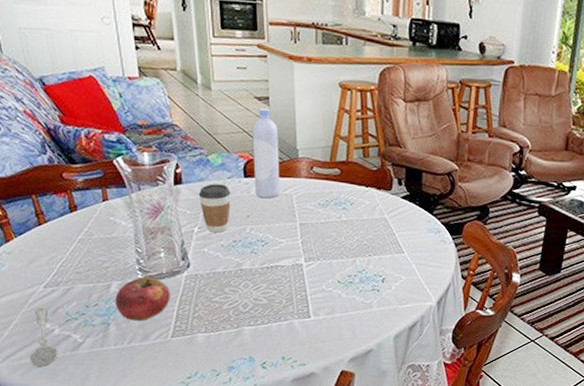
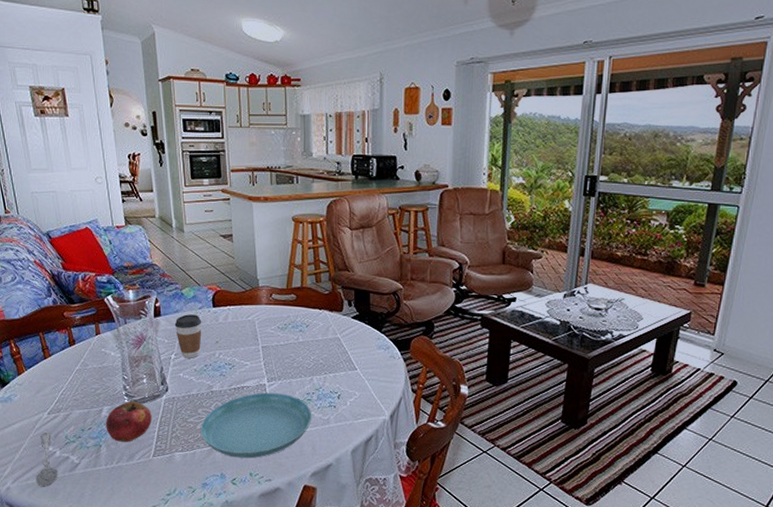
saucer: none [226,273,353,342] -> present [200,392,312,459]
bottle: present [252,107,280,199] -> none [219,244,243,325]

